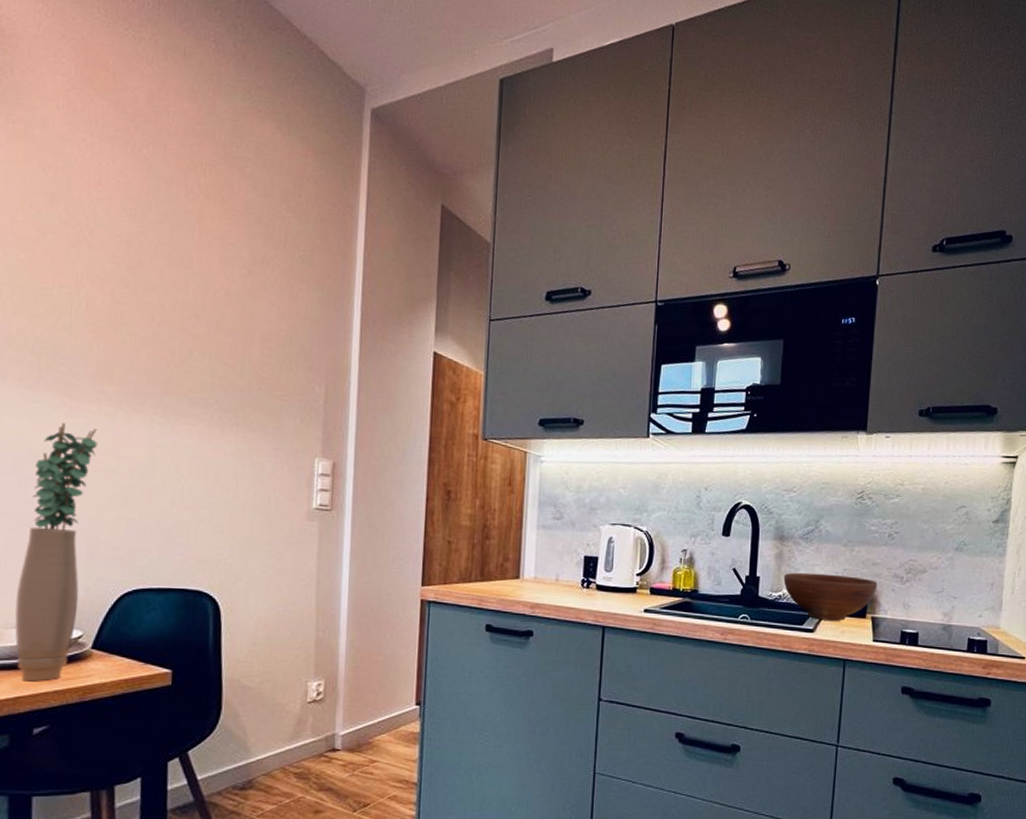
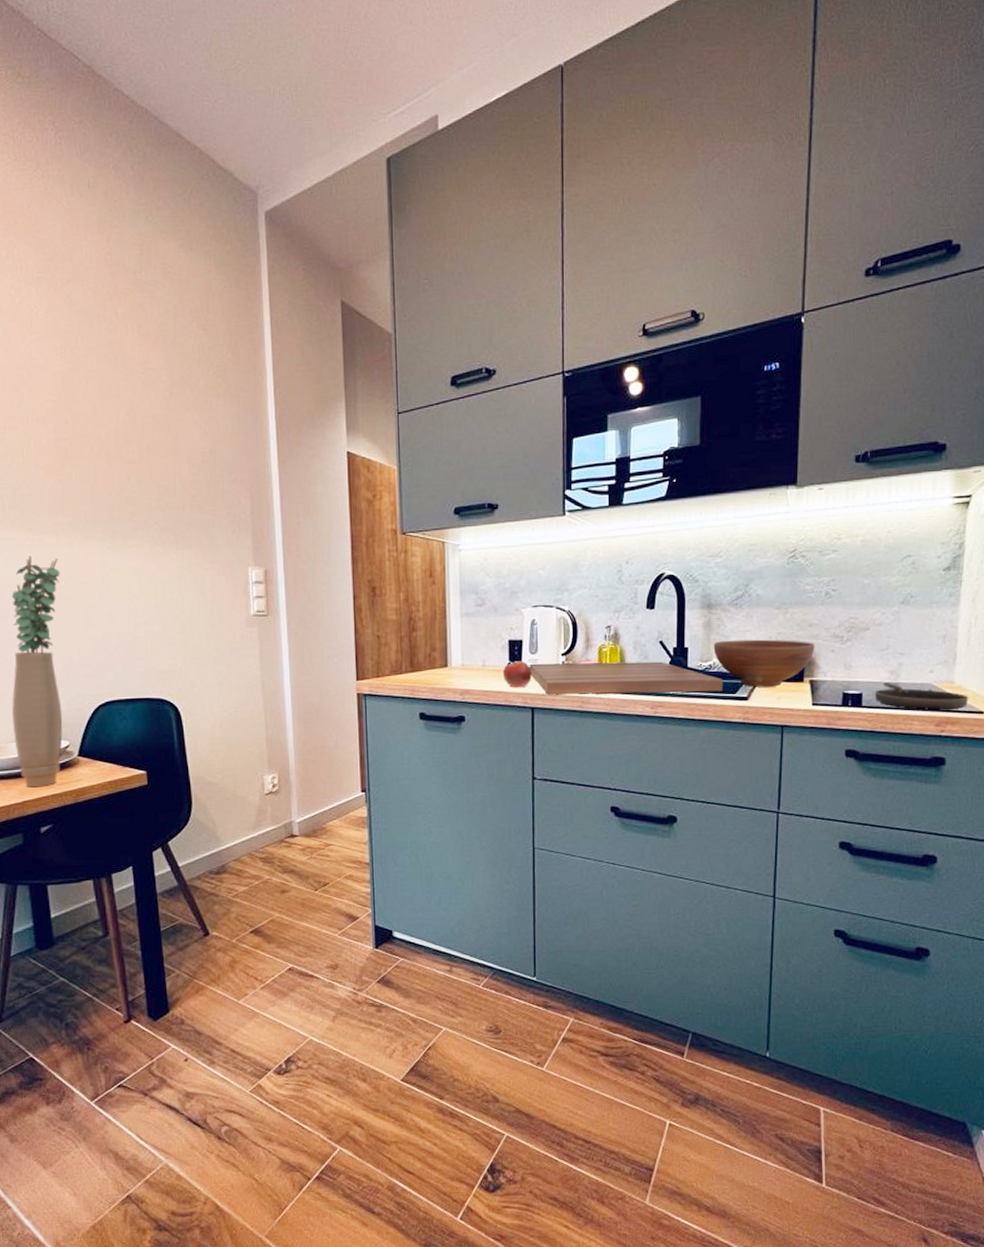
fruit: none [576,578,606,606] -> present [503,661,532,688]
cutting board: none [603,582,792,623] -> present [529,661,724,695]
frying pan: none [929,624,1012,653] -> present [874,682,969,710]

